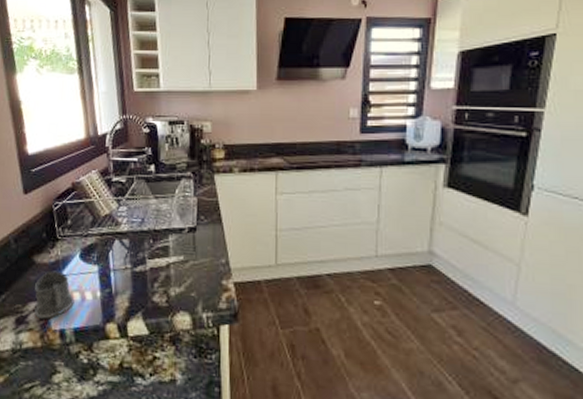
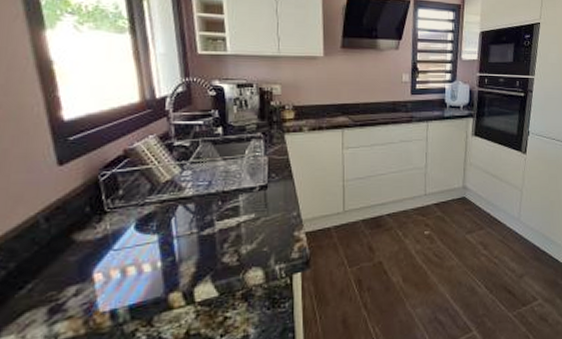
mug: present [34,270,75,319] -> none [75,246,129,303]

